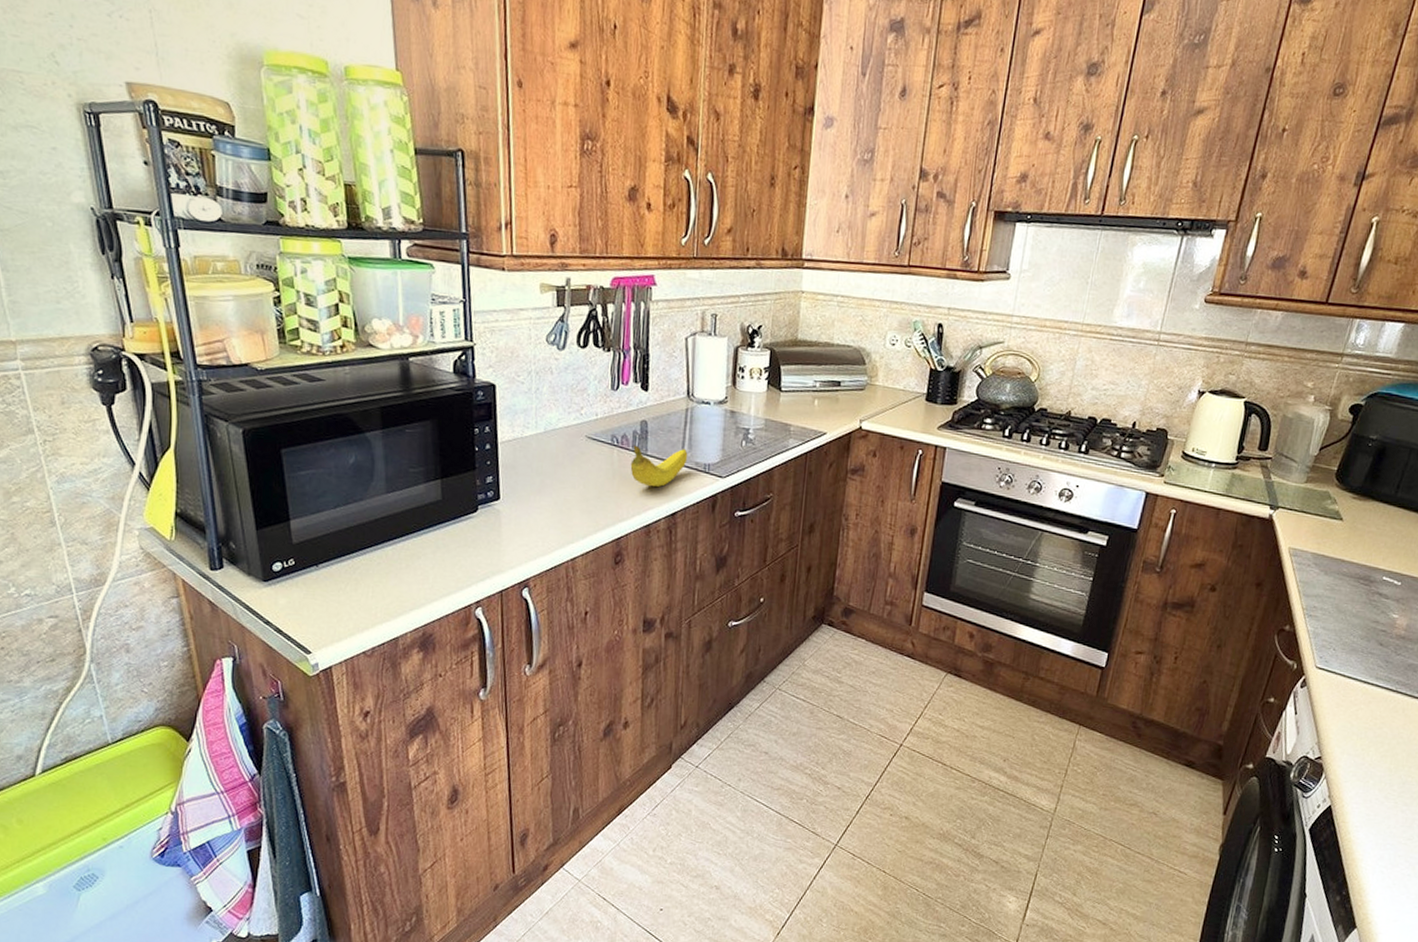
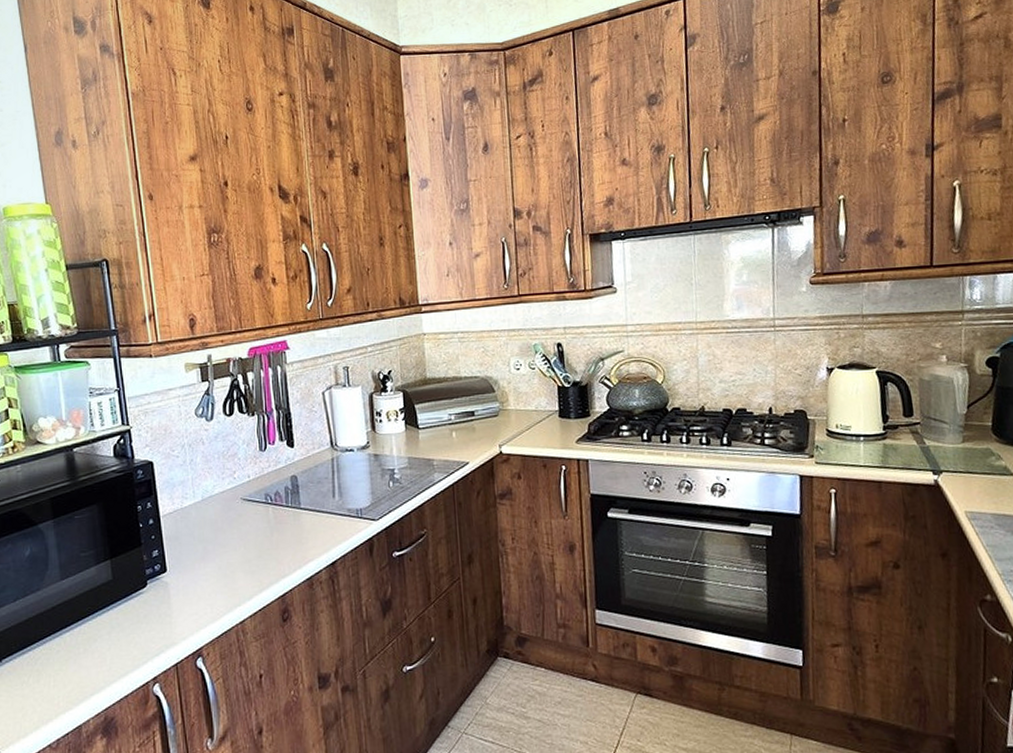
fruit: present [630,445,688,487] -> none [286,498,340,538]

